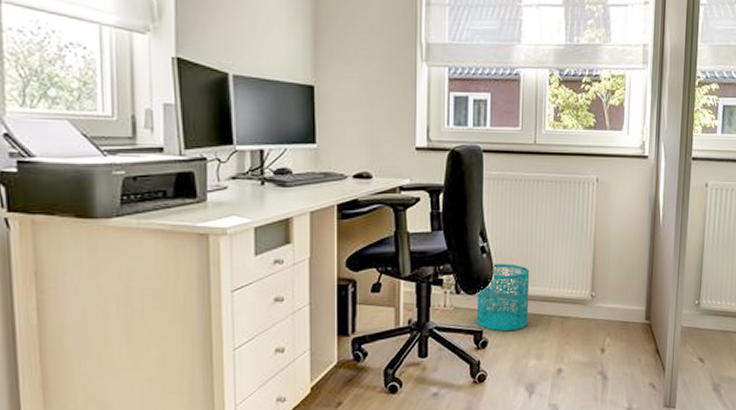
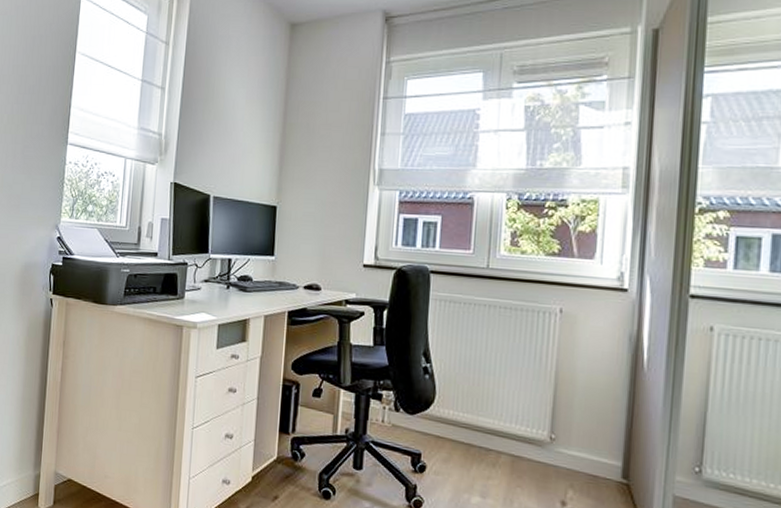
wastebasket: present [476,263,530,332] -> none [415,386,477,461]

